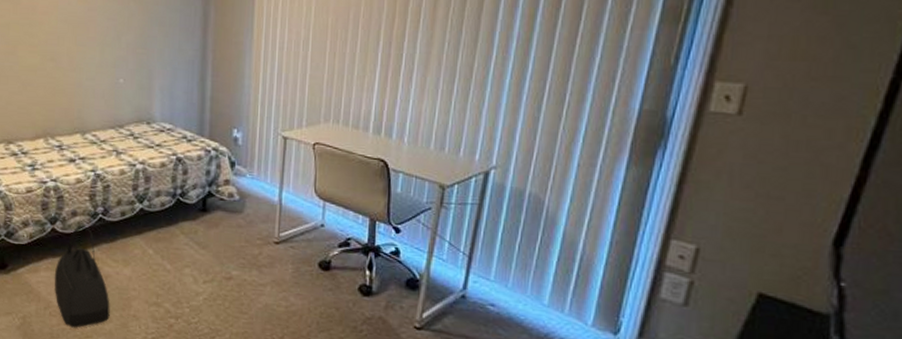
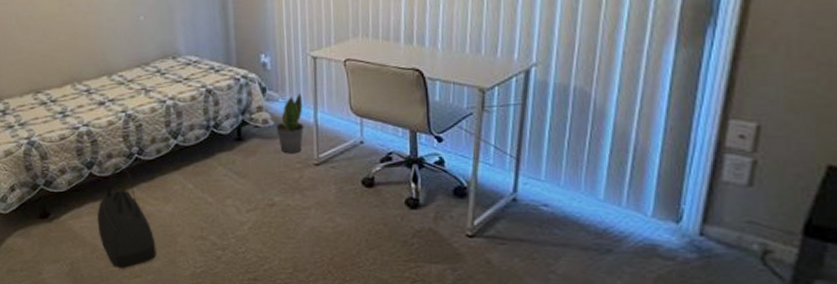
potted plant: none [241,170,270,230] -> present [276,92,304,154]

